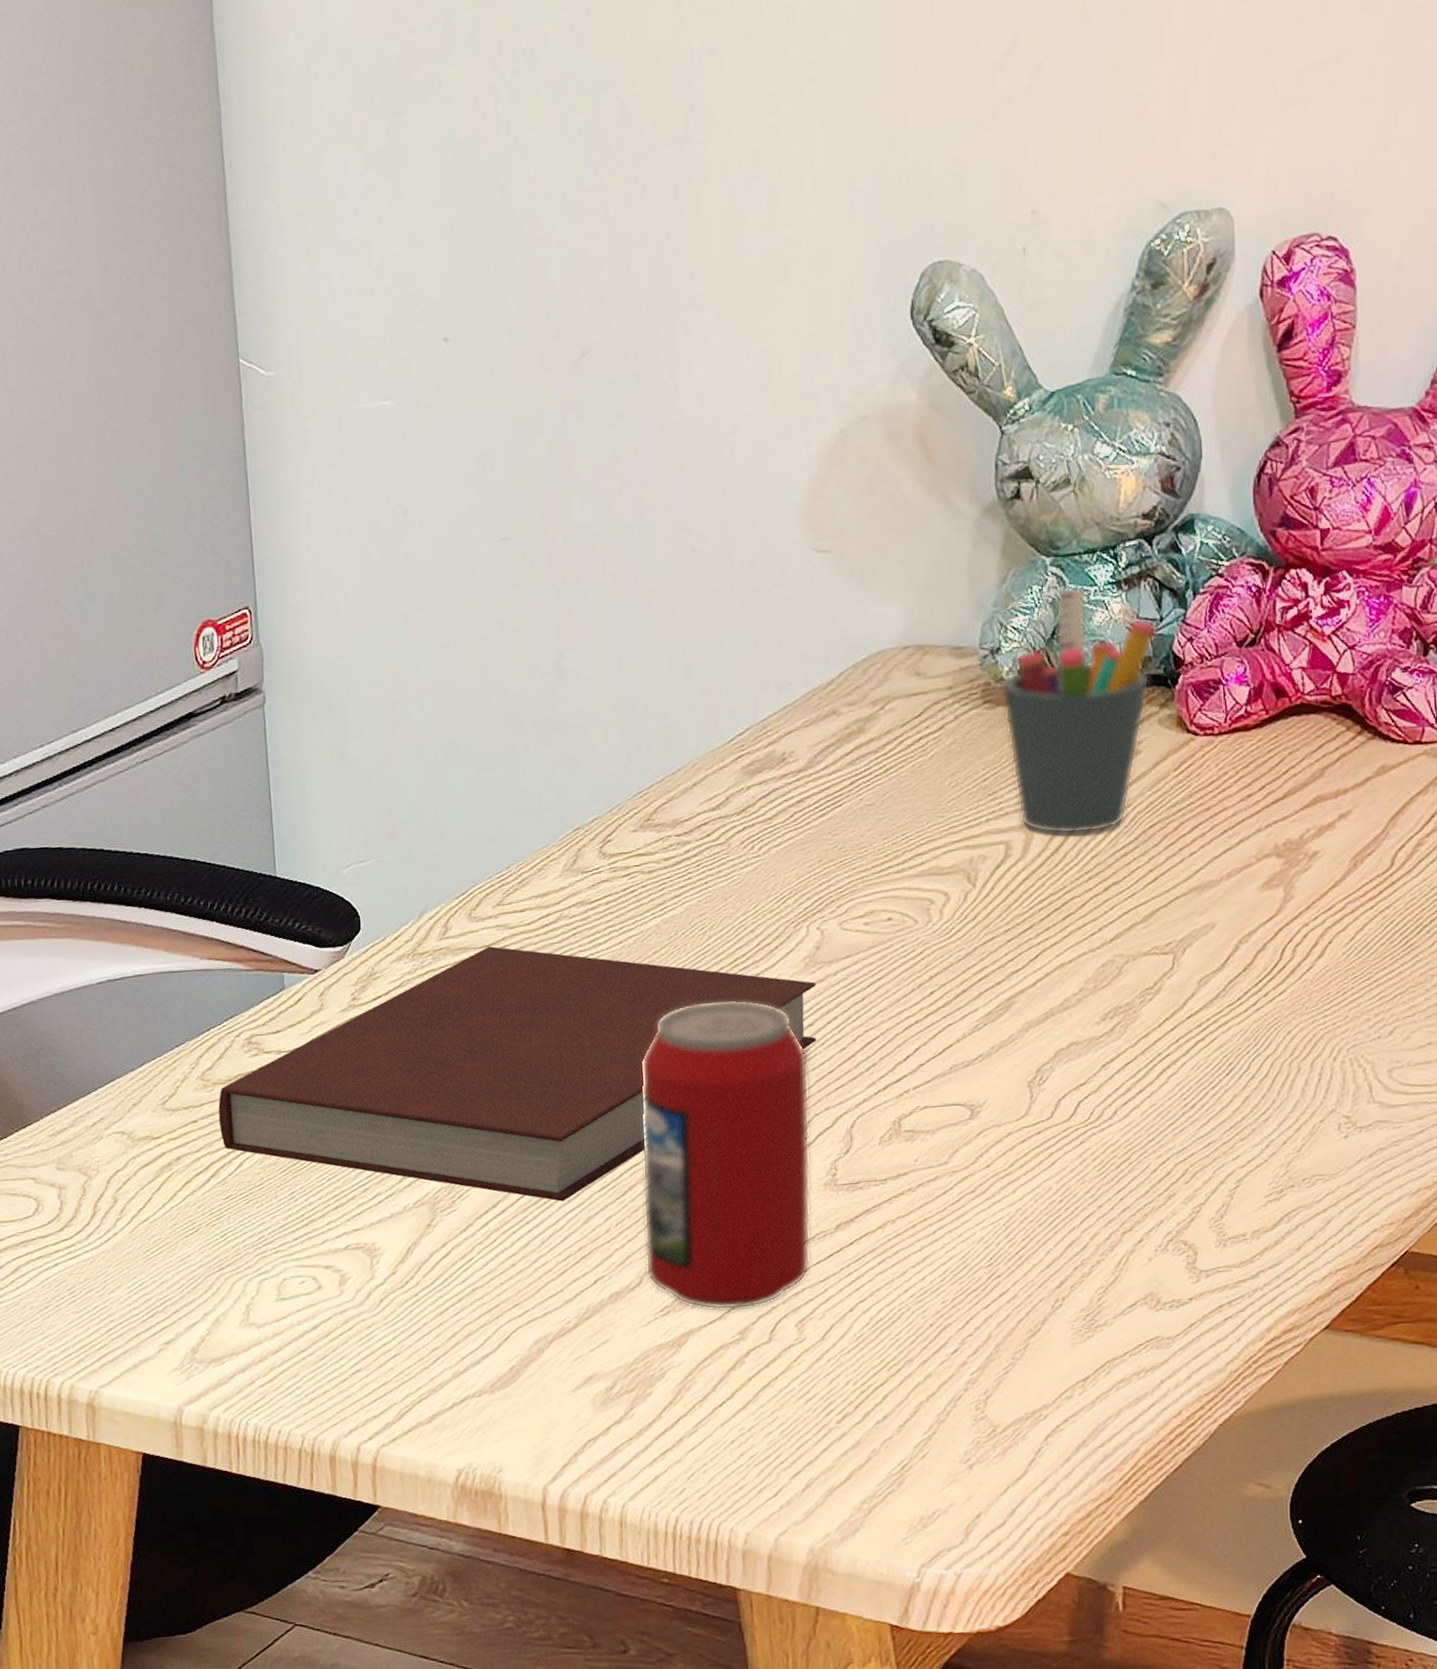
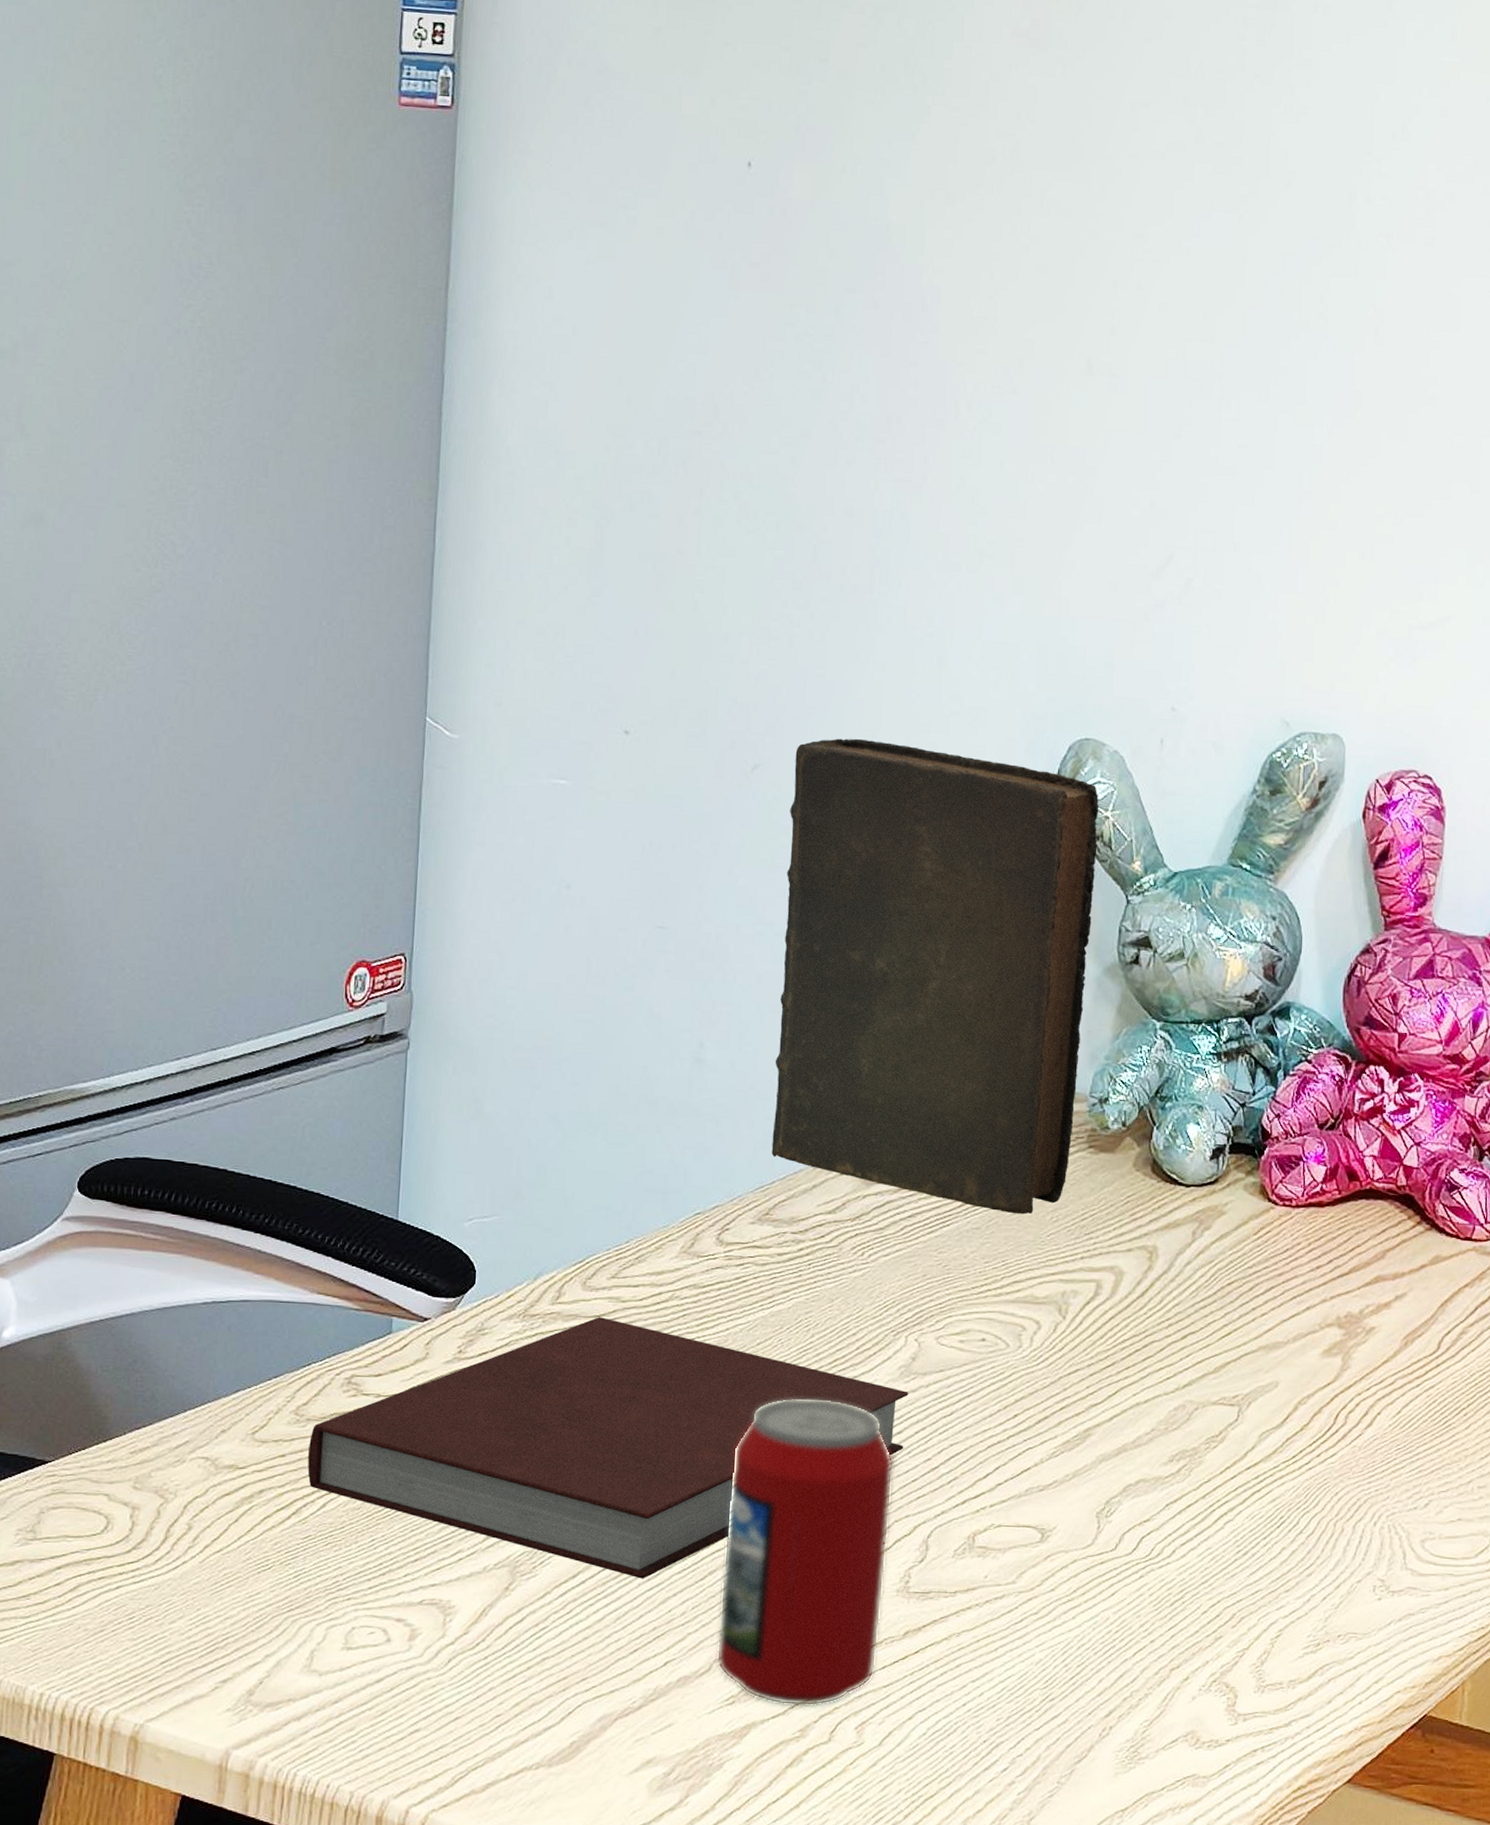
book: none [625,302,965,784] -> present [771,738,1099,1215]
pen holder: present [1001,586,1157,835] -> none [1105,1051,1249,1283]

